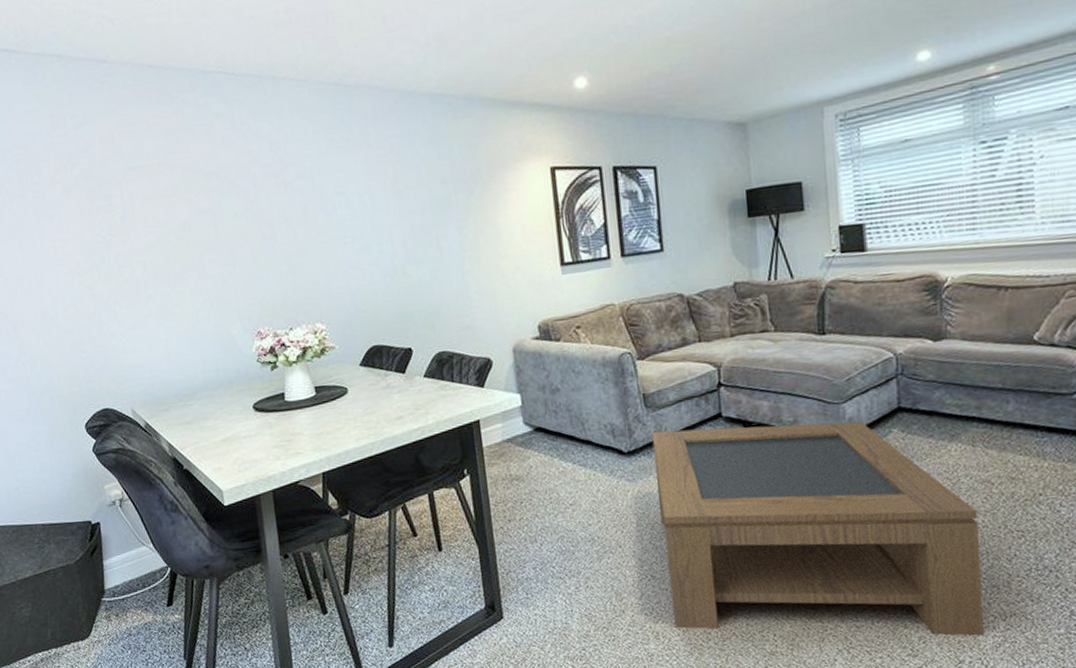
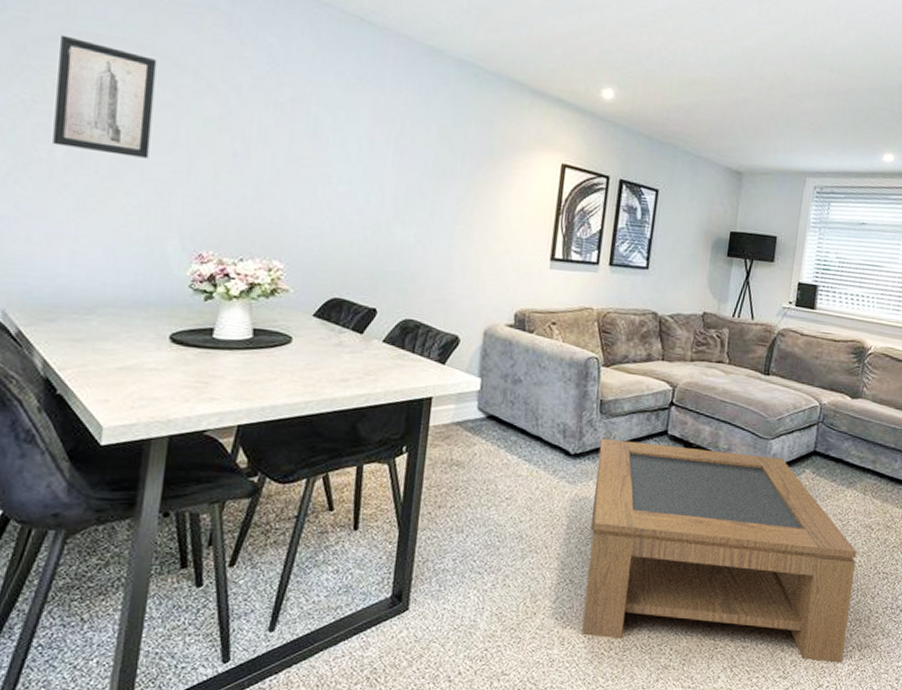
wall art: none [116,173,201,267] -> present [53,35,157,159]

